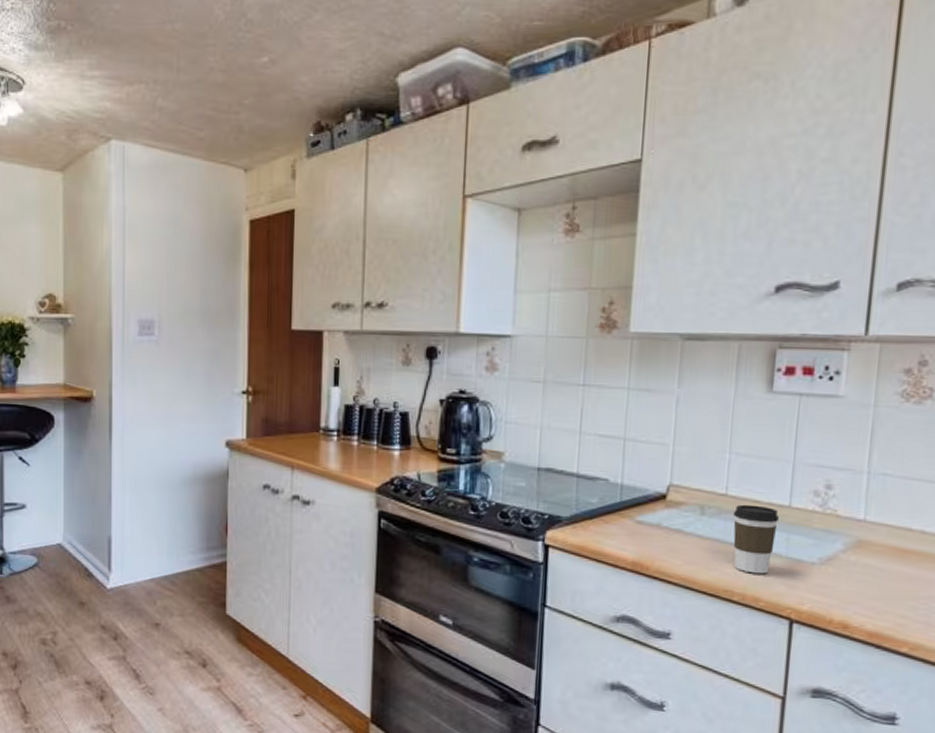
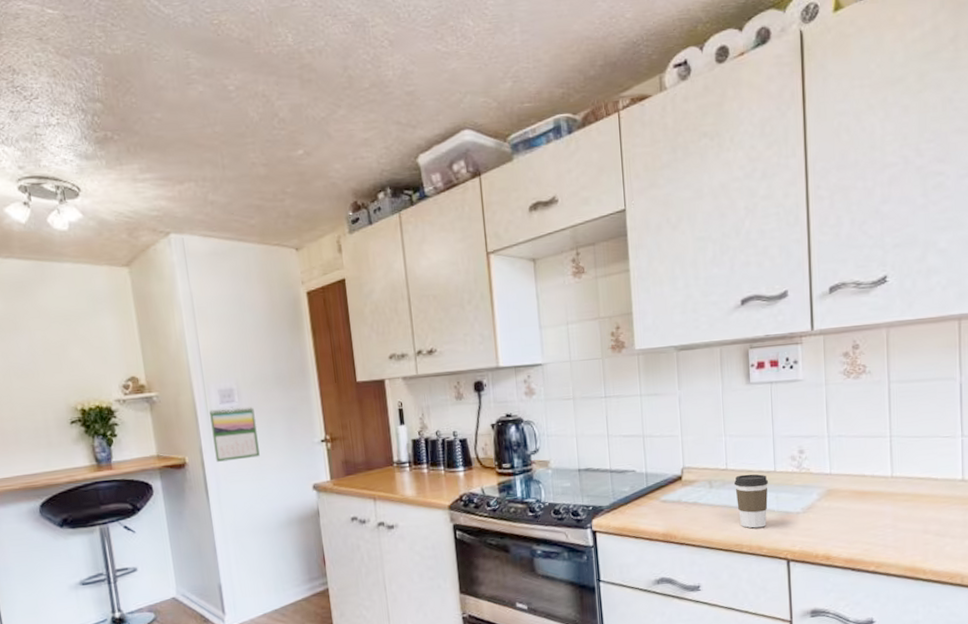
calendar: none [124,341,174,401] -> present [208,406,260,462]

